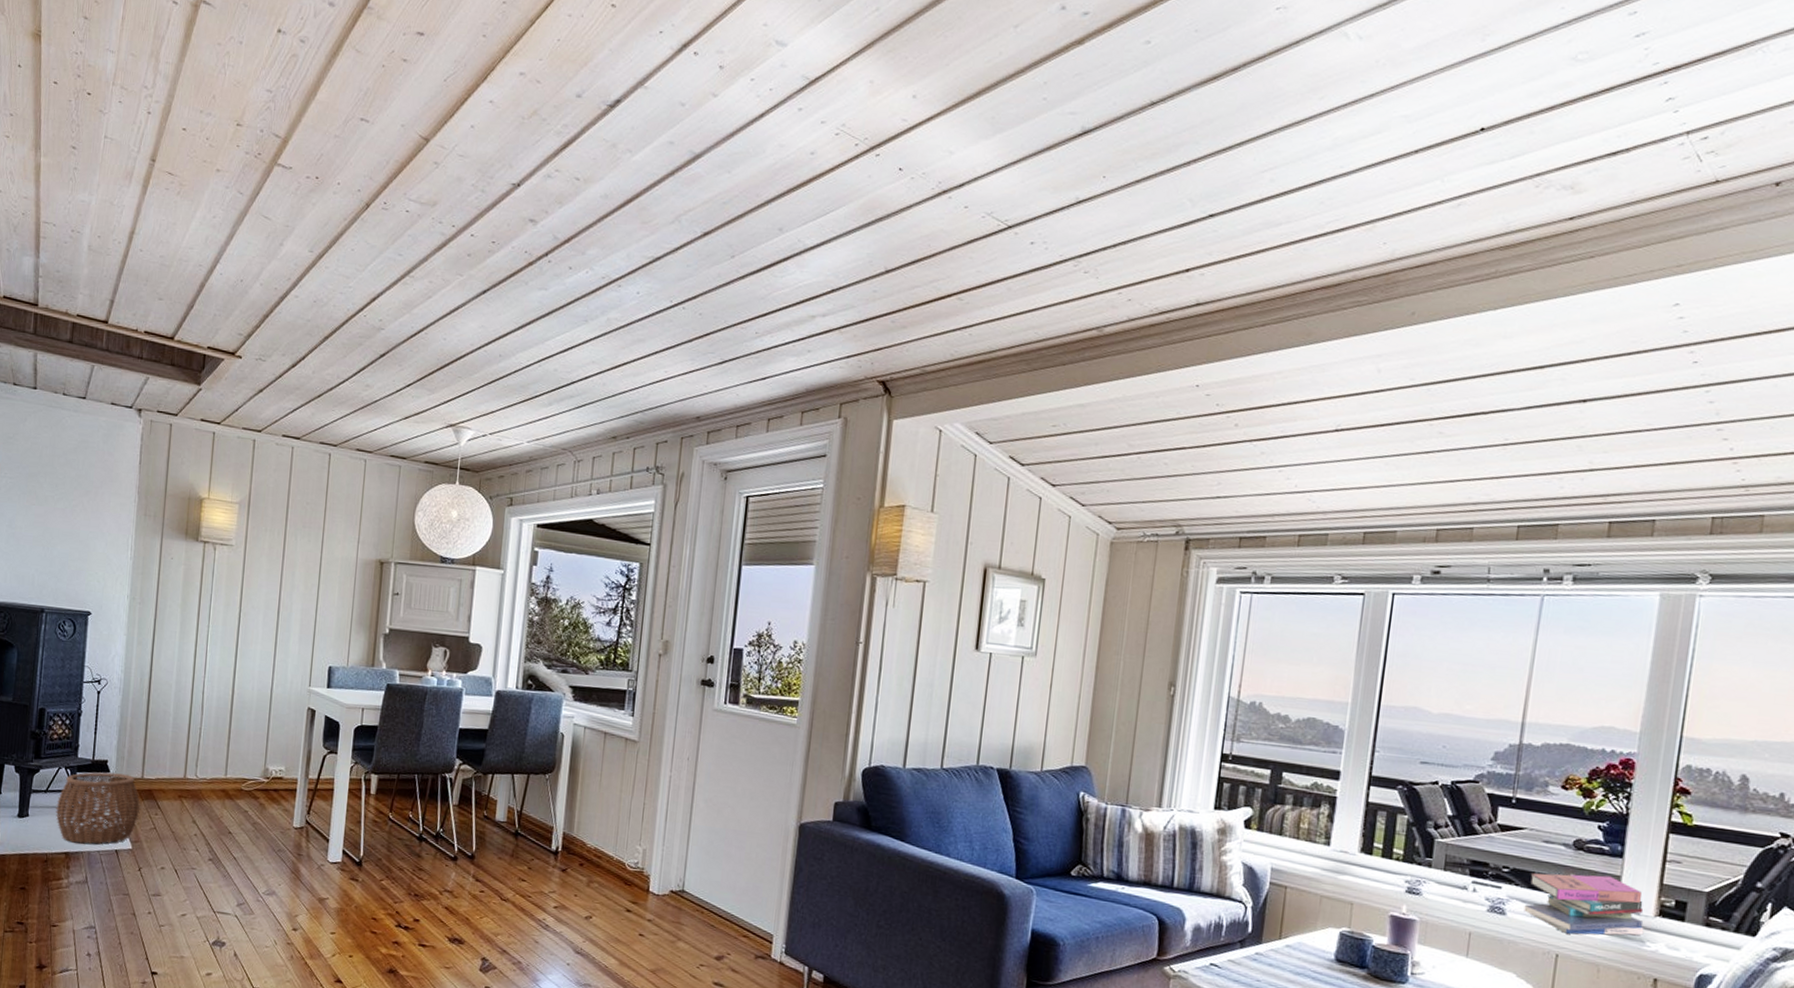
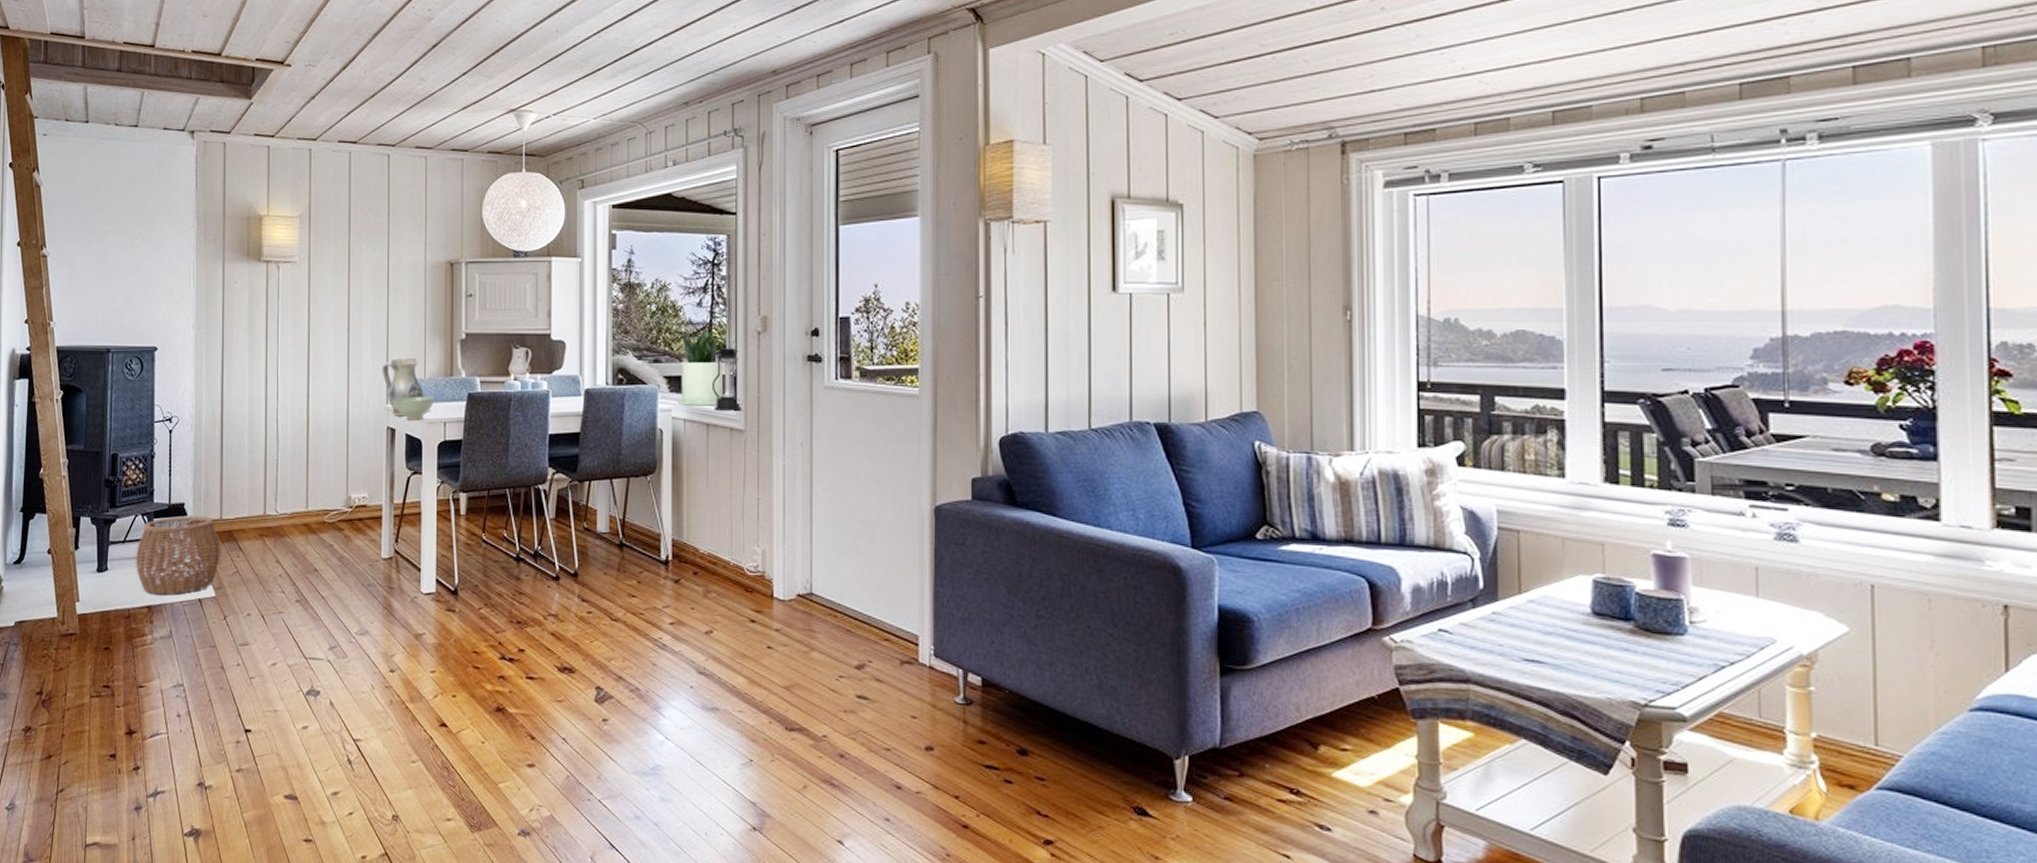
ceramic pitcher: none [307,645,346,700] -> present [382,357,424,417]
bowl: none [316,682,355,704] -> present [394,396,435,421]
planter: none [579,646,625,718] -> present [677,329,724,407]
lantern: none [612,665,640,725] -> present [712,348,743,412]
books: present [1524,873,1645,936] -> none [1820,484,1981,559]

